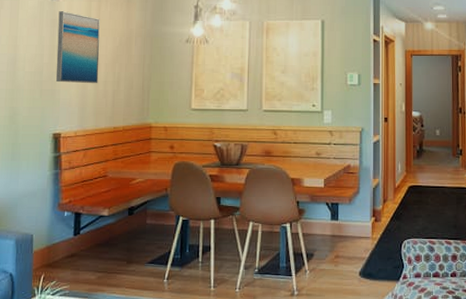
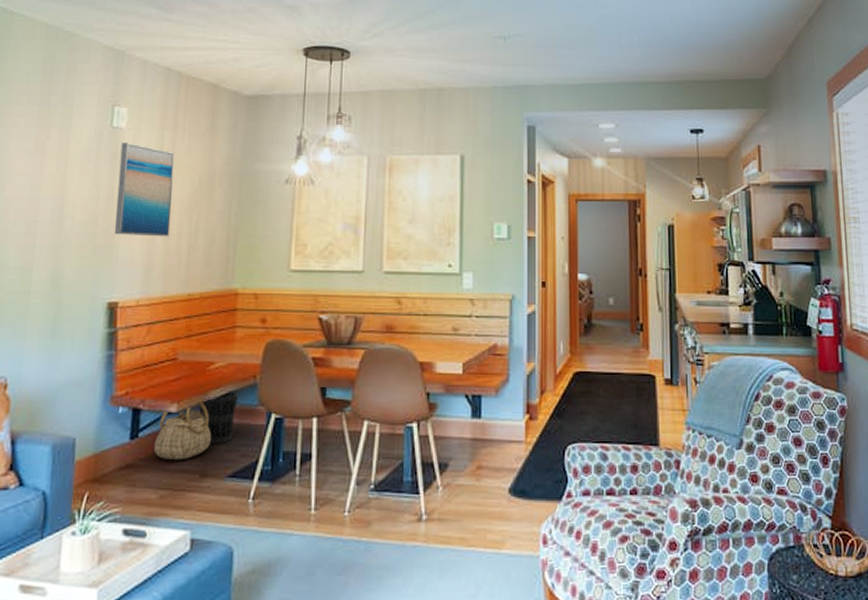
basket: none [91,209,136,251] -> present [153,403,212,461]
wastebasket: none [125,200,154,240] -> present [199,391,238,445]

